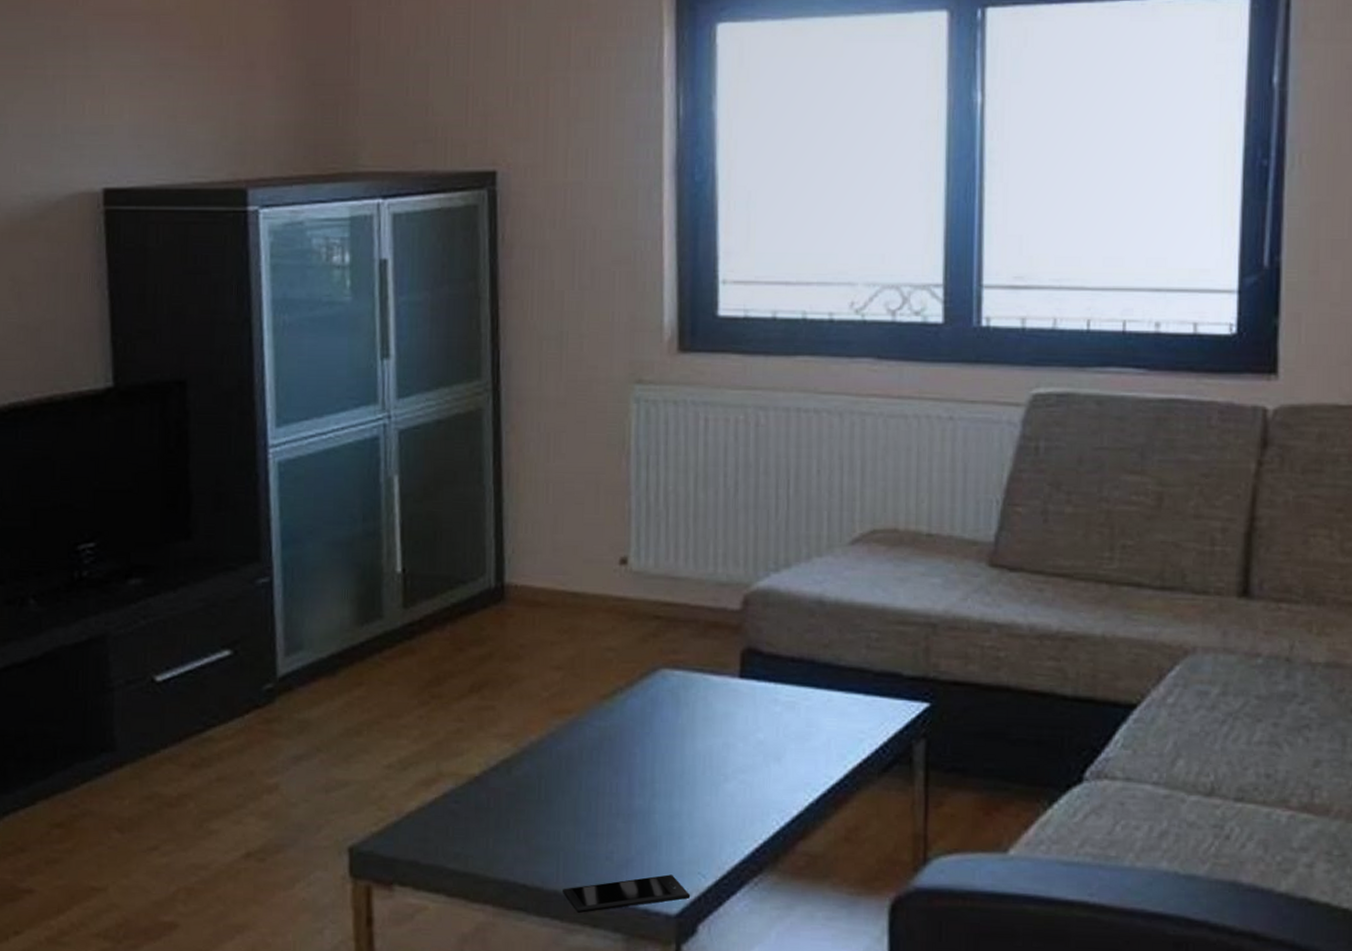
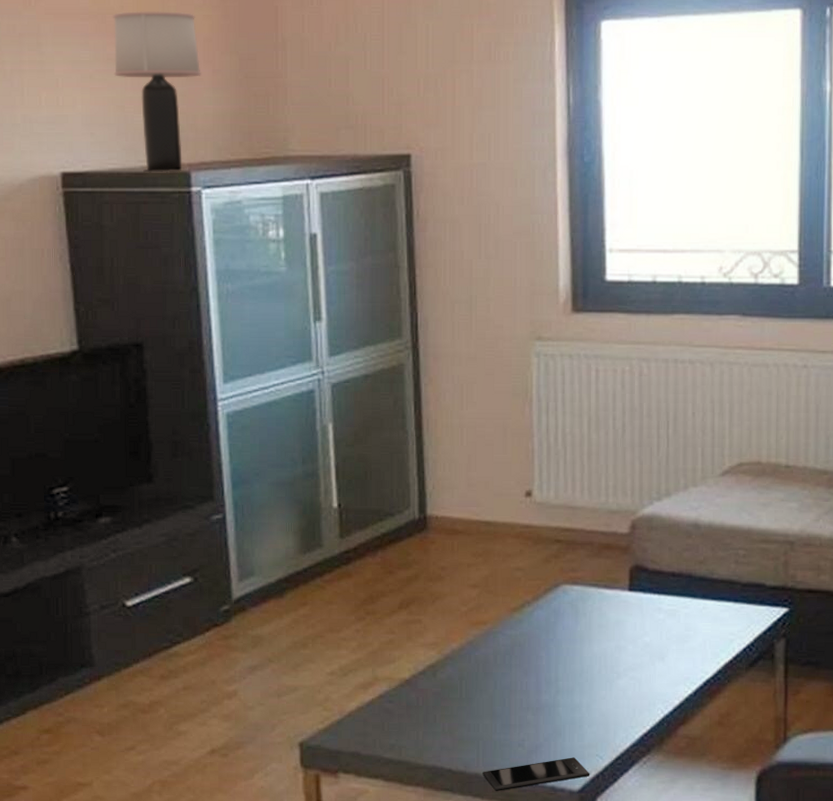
table lamp: none [166,12,264,190] -> present [113,11,201,173]

